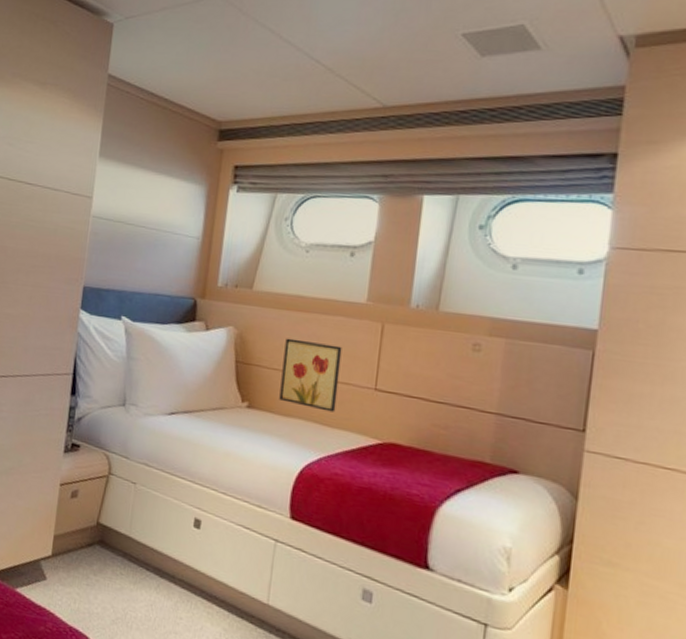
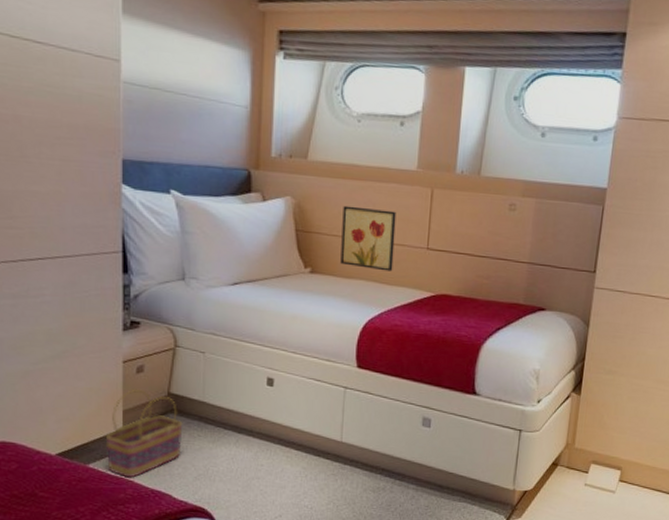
basket: none [32,514,108,611] -> present [105,389,183,478]

